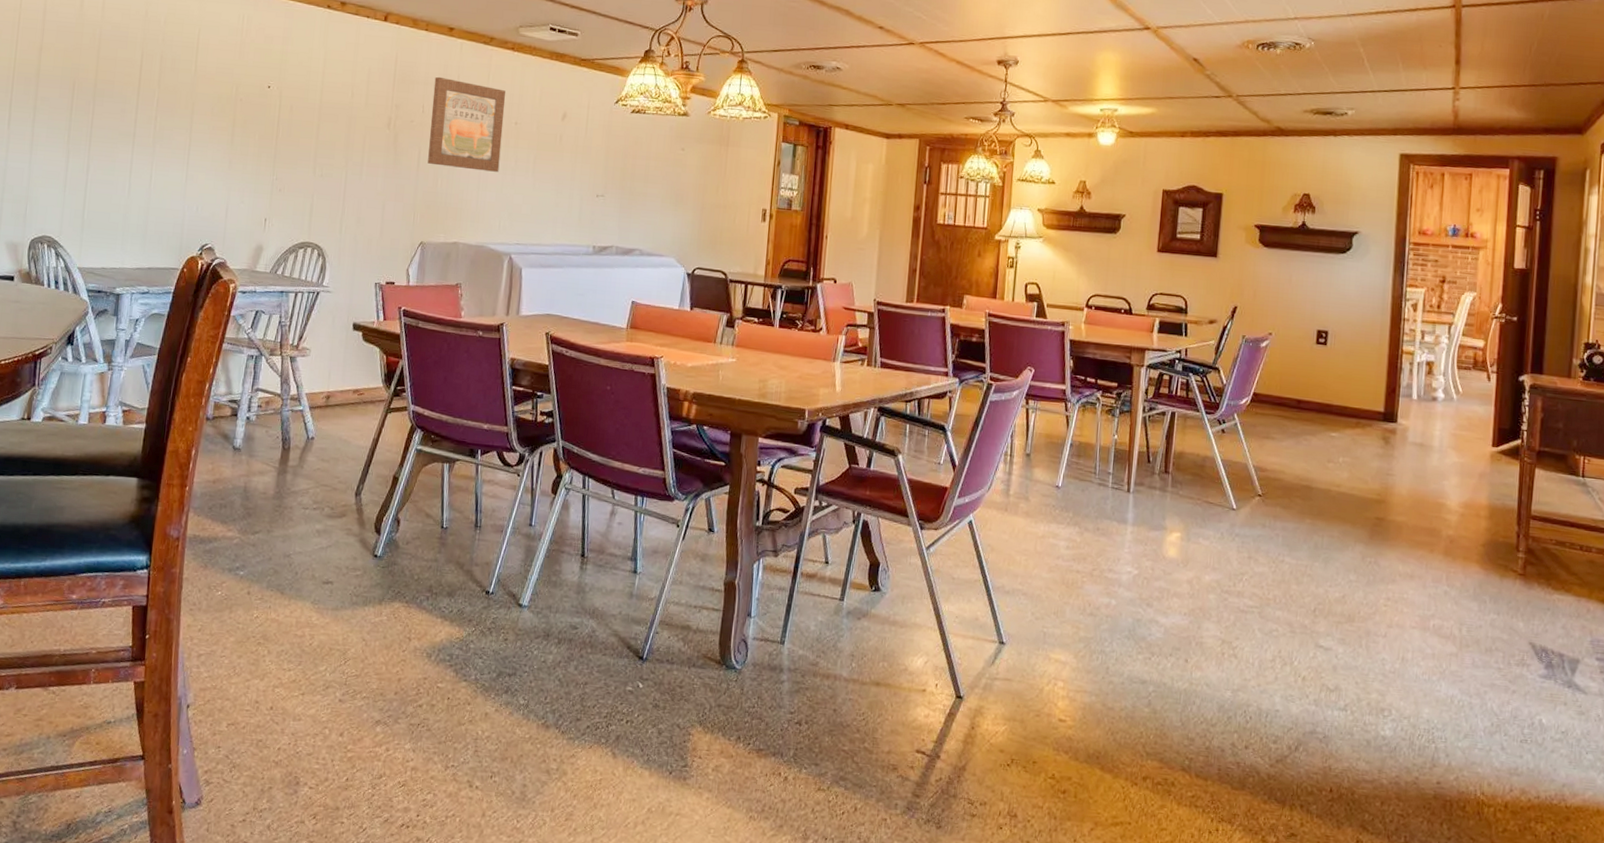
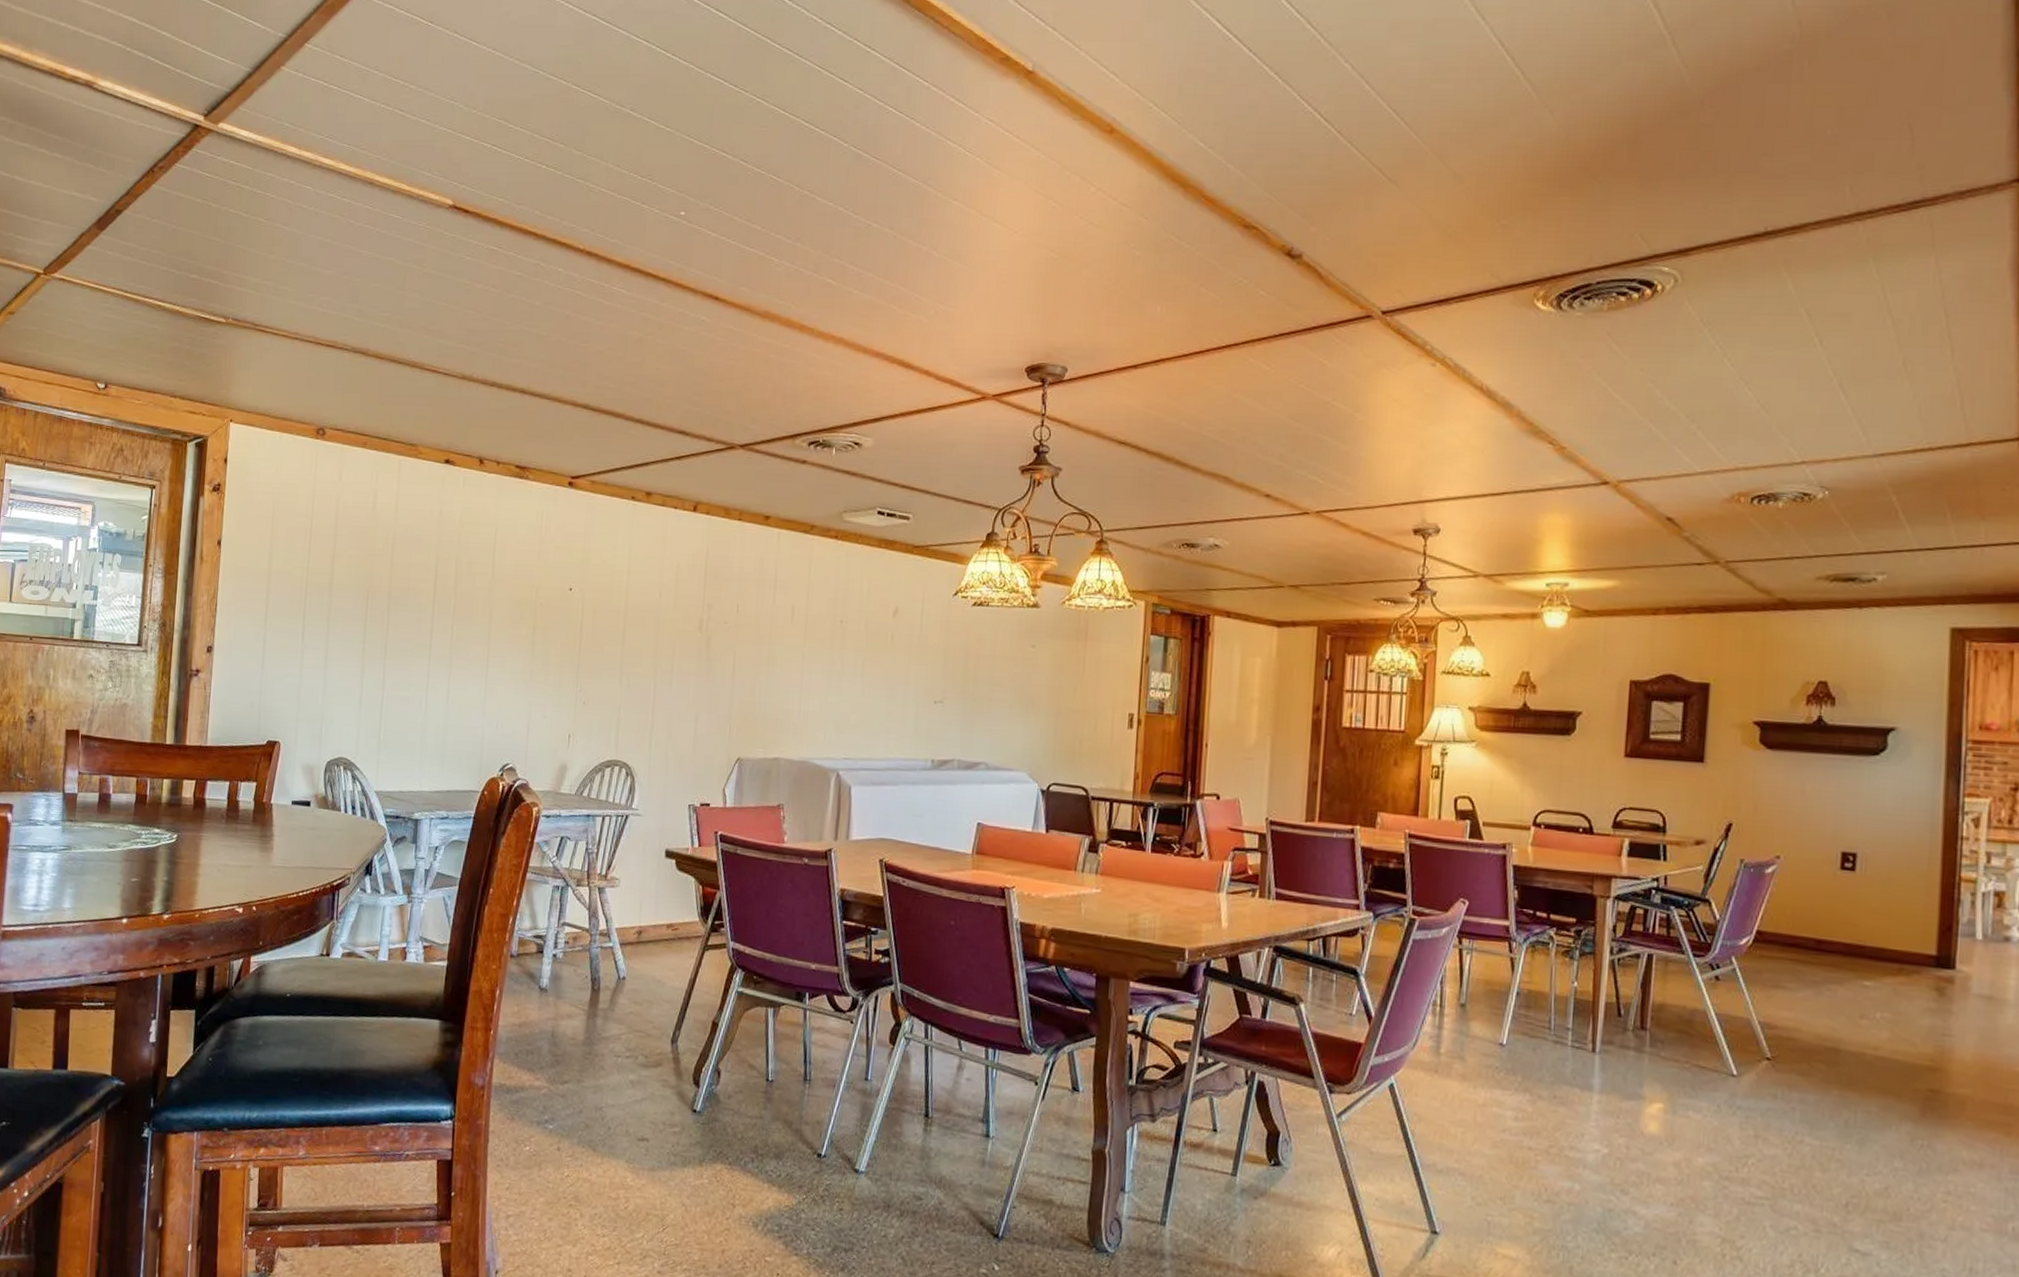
wall art: present [428,76,506,172] -> none [744,571,830,678]

